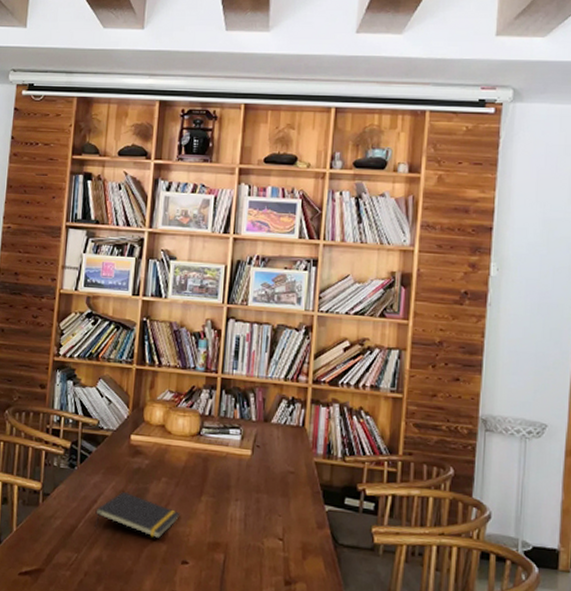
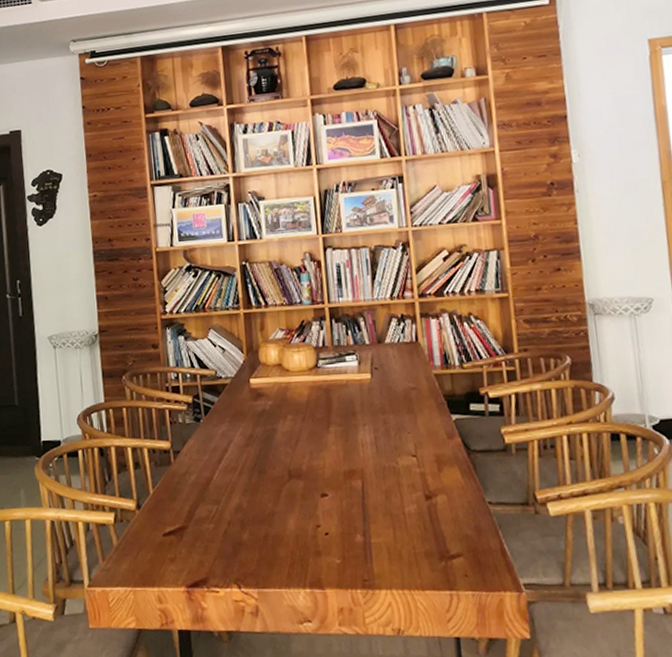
notepad: present [94,492,181,538] -> none [228,436,312,477]

